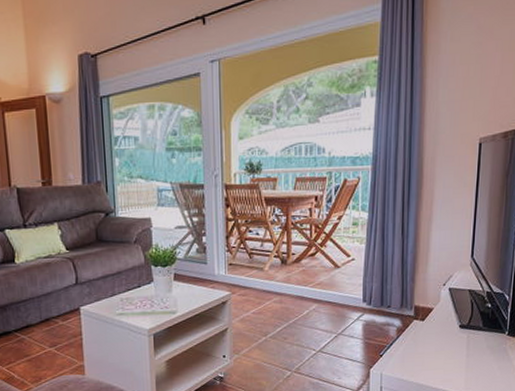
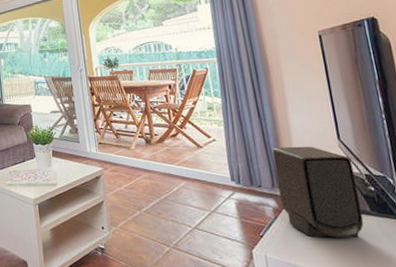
speaker: none [406,264,478,353] -> present [272,146,364,238]

